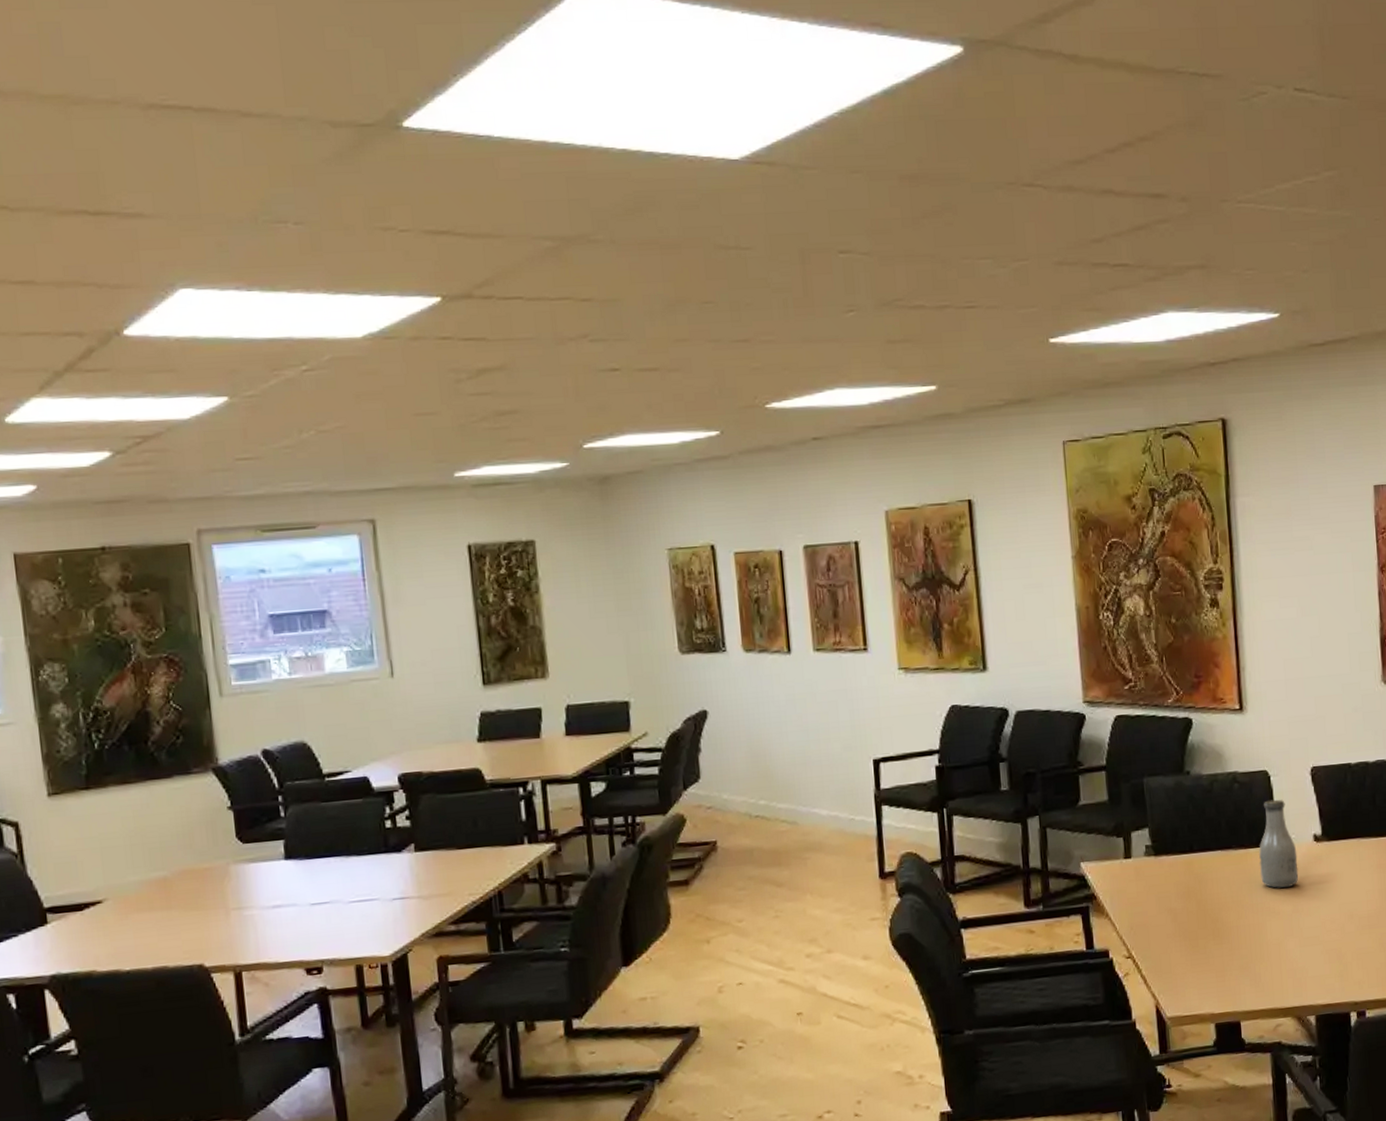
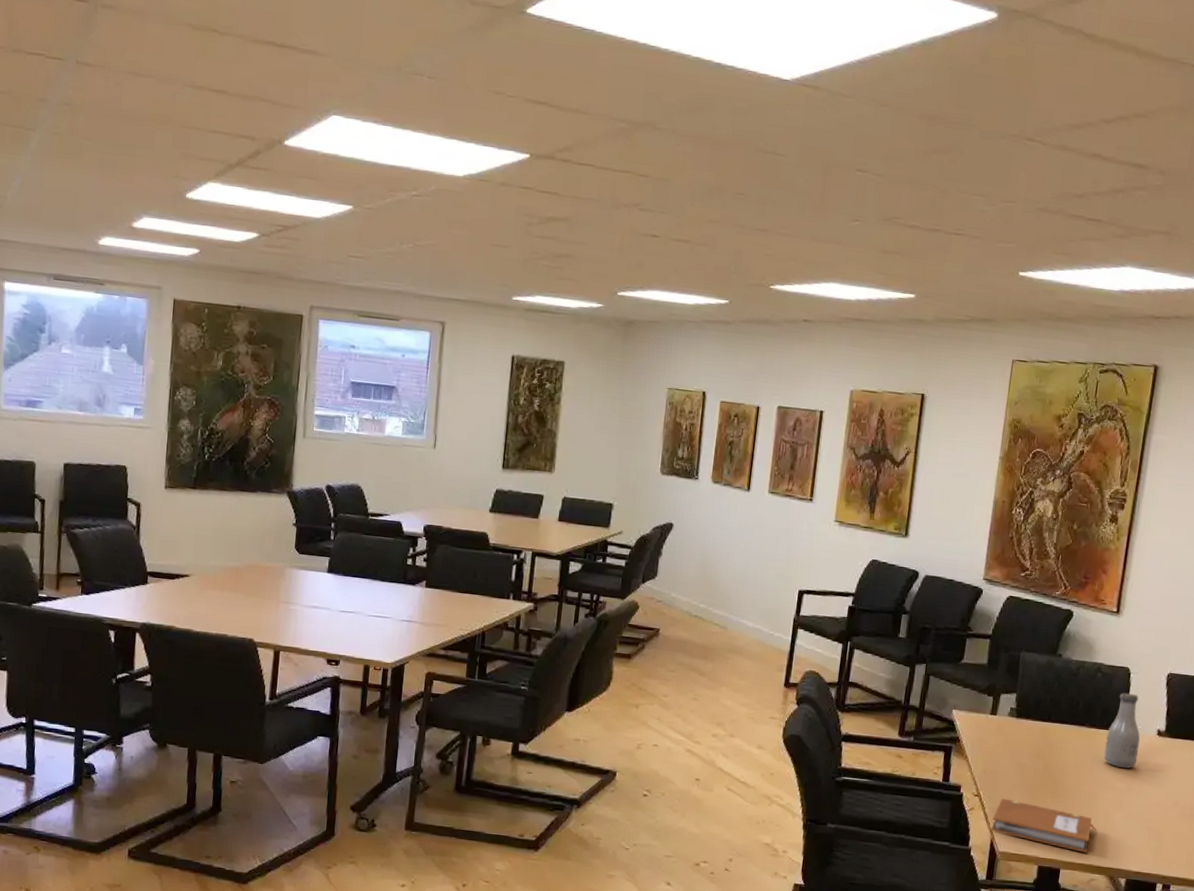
notebook: none [1152,953,1270,997] -> present [991,798,1096,853]

